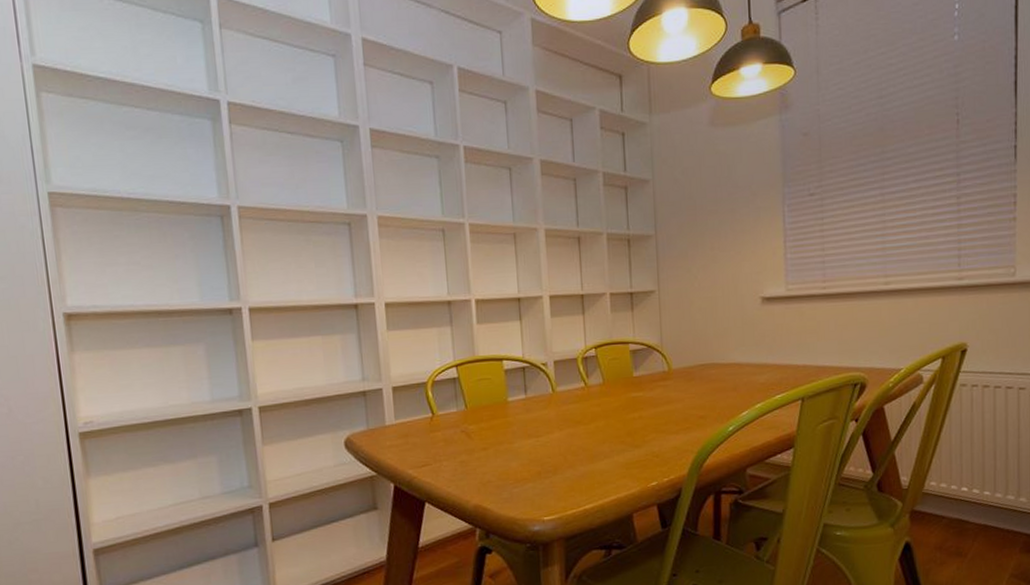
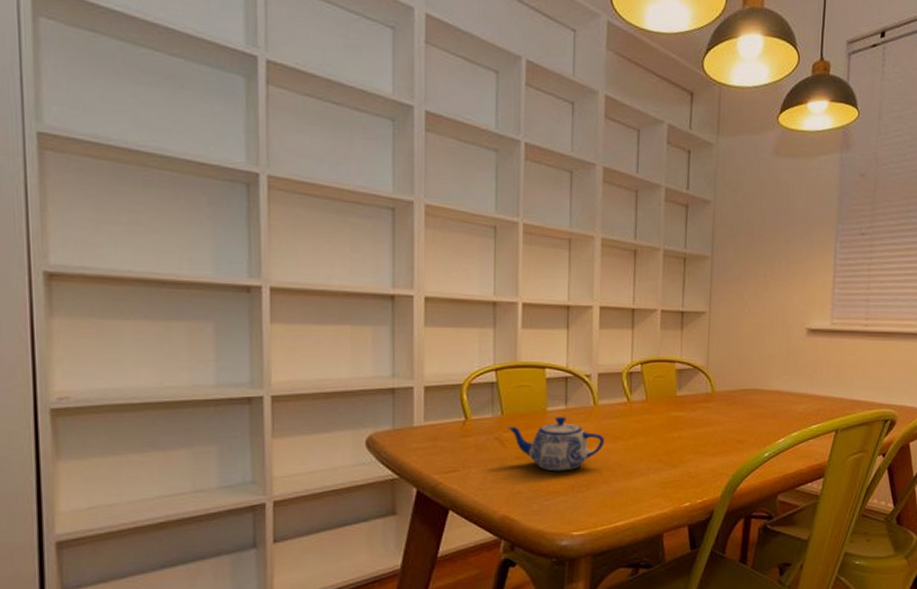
teapot: none [471,405,566,459] -> present [506,416,605,471]

